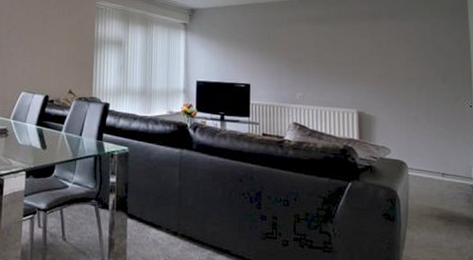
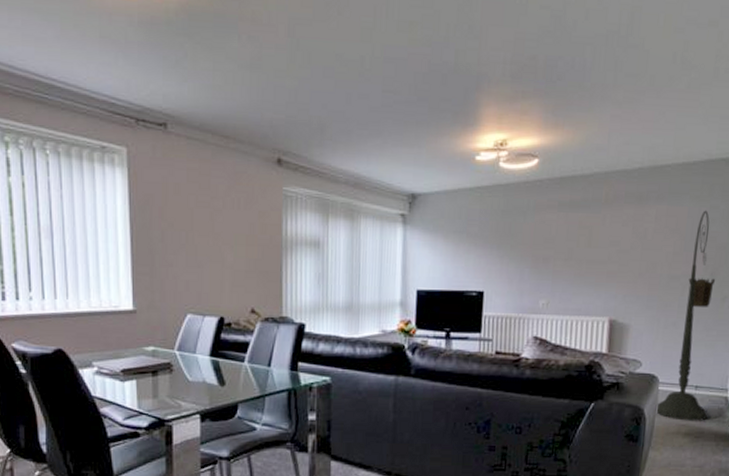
floor lamp: none [407,26,458,206] -> present [655,210,716,421]

